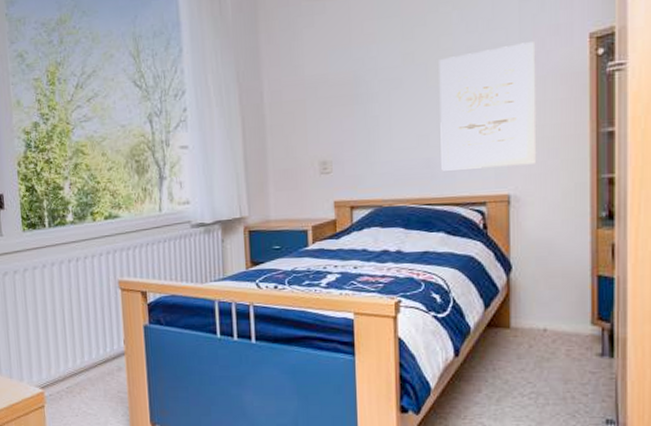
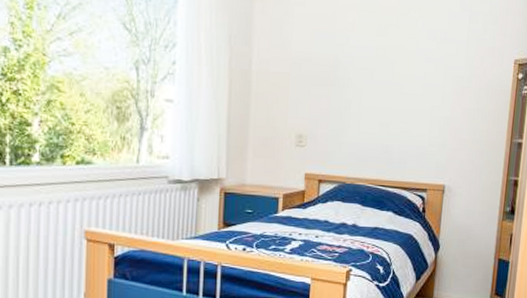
wall art: present [439,40,537,171] -> none [396,57,477,162]

